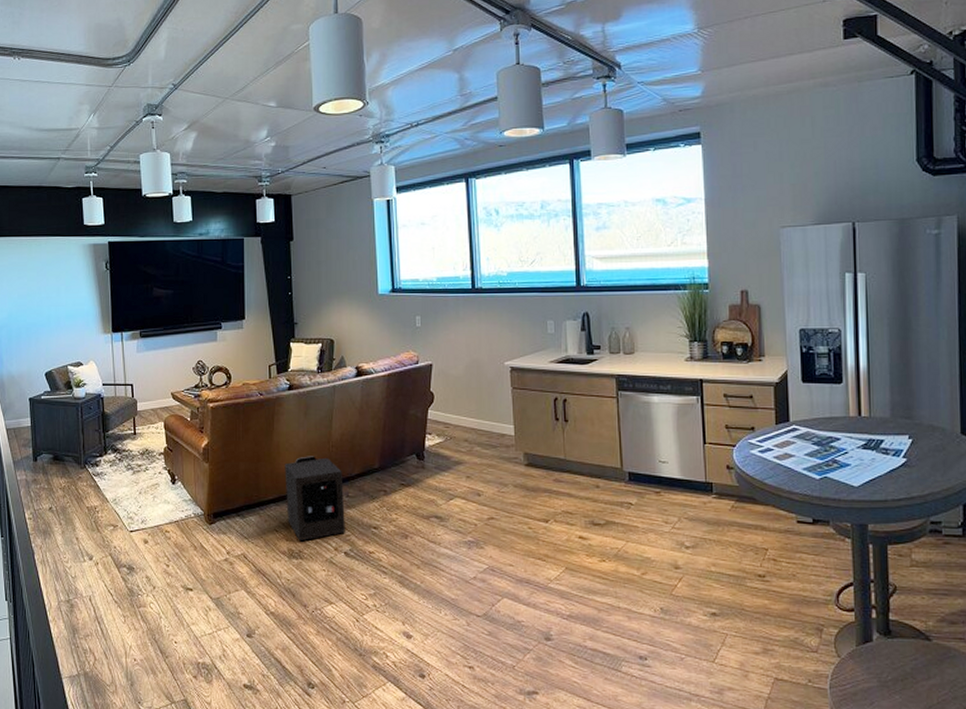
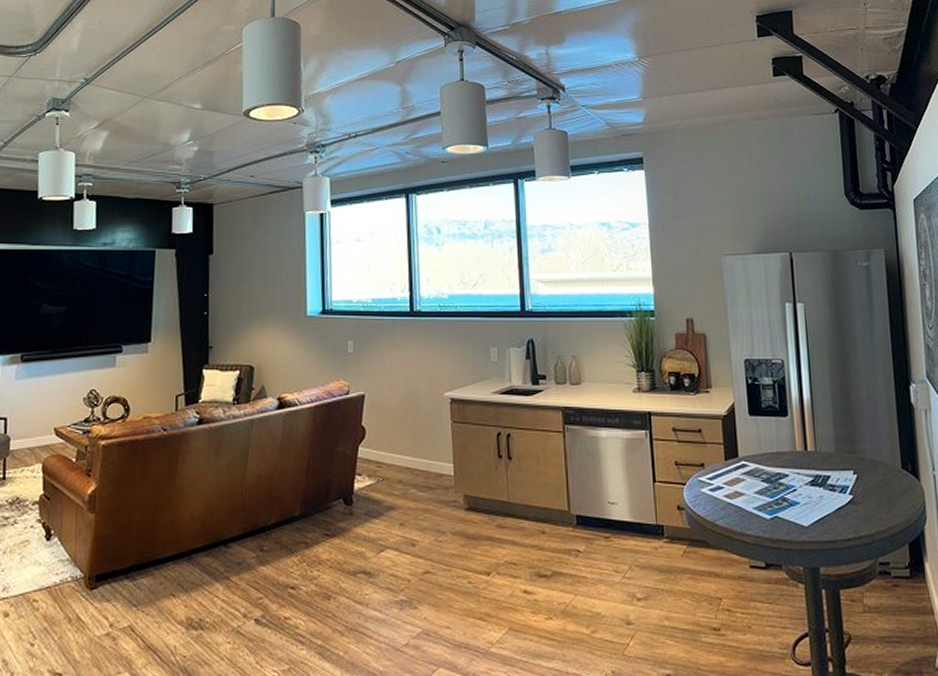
speaker: present [285,456,345,542] -> none [187,502,258,608]

